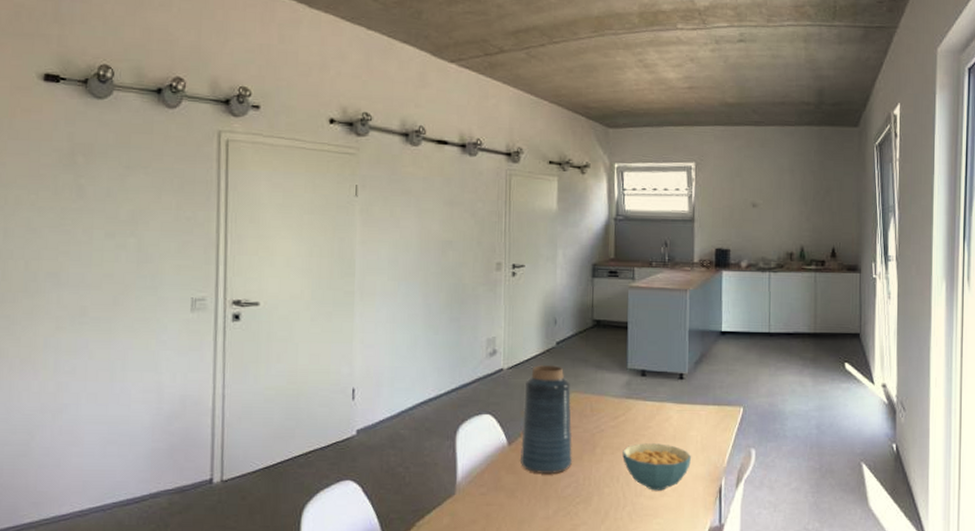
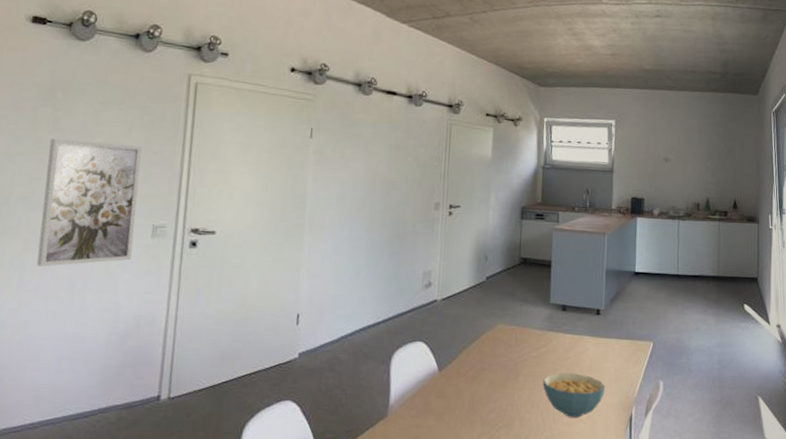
wall art: none [71,207,174,346] -> present [36,138,142,267]
vase: present [521,364,573,474] -> none [449,297,498,399]

